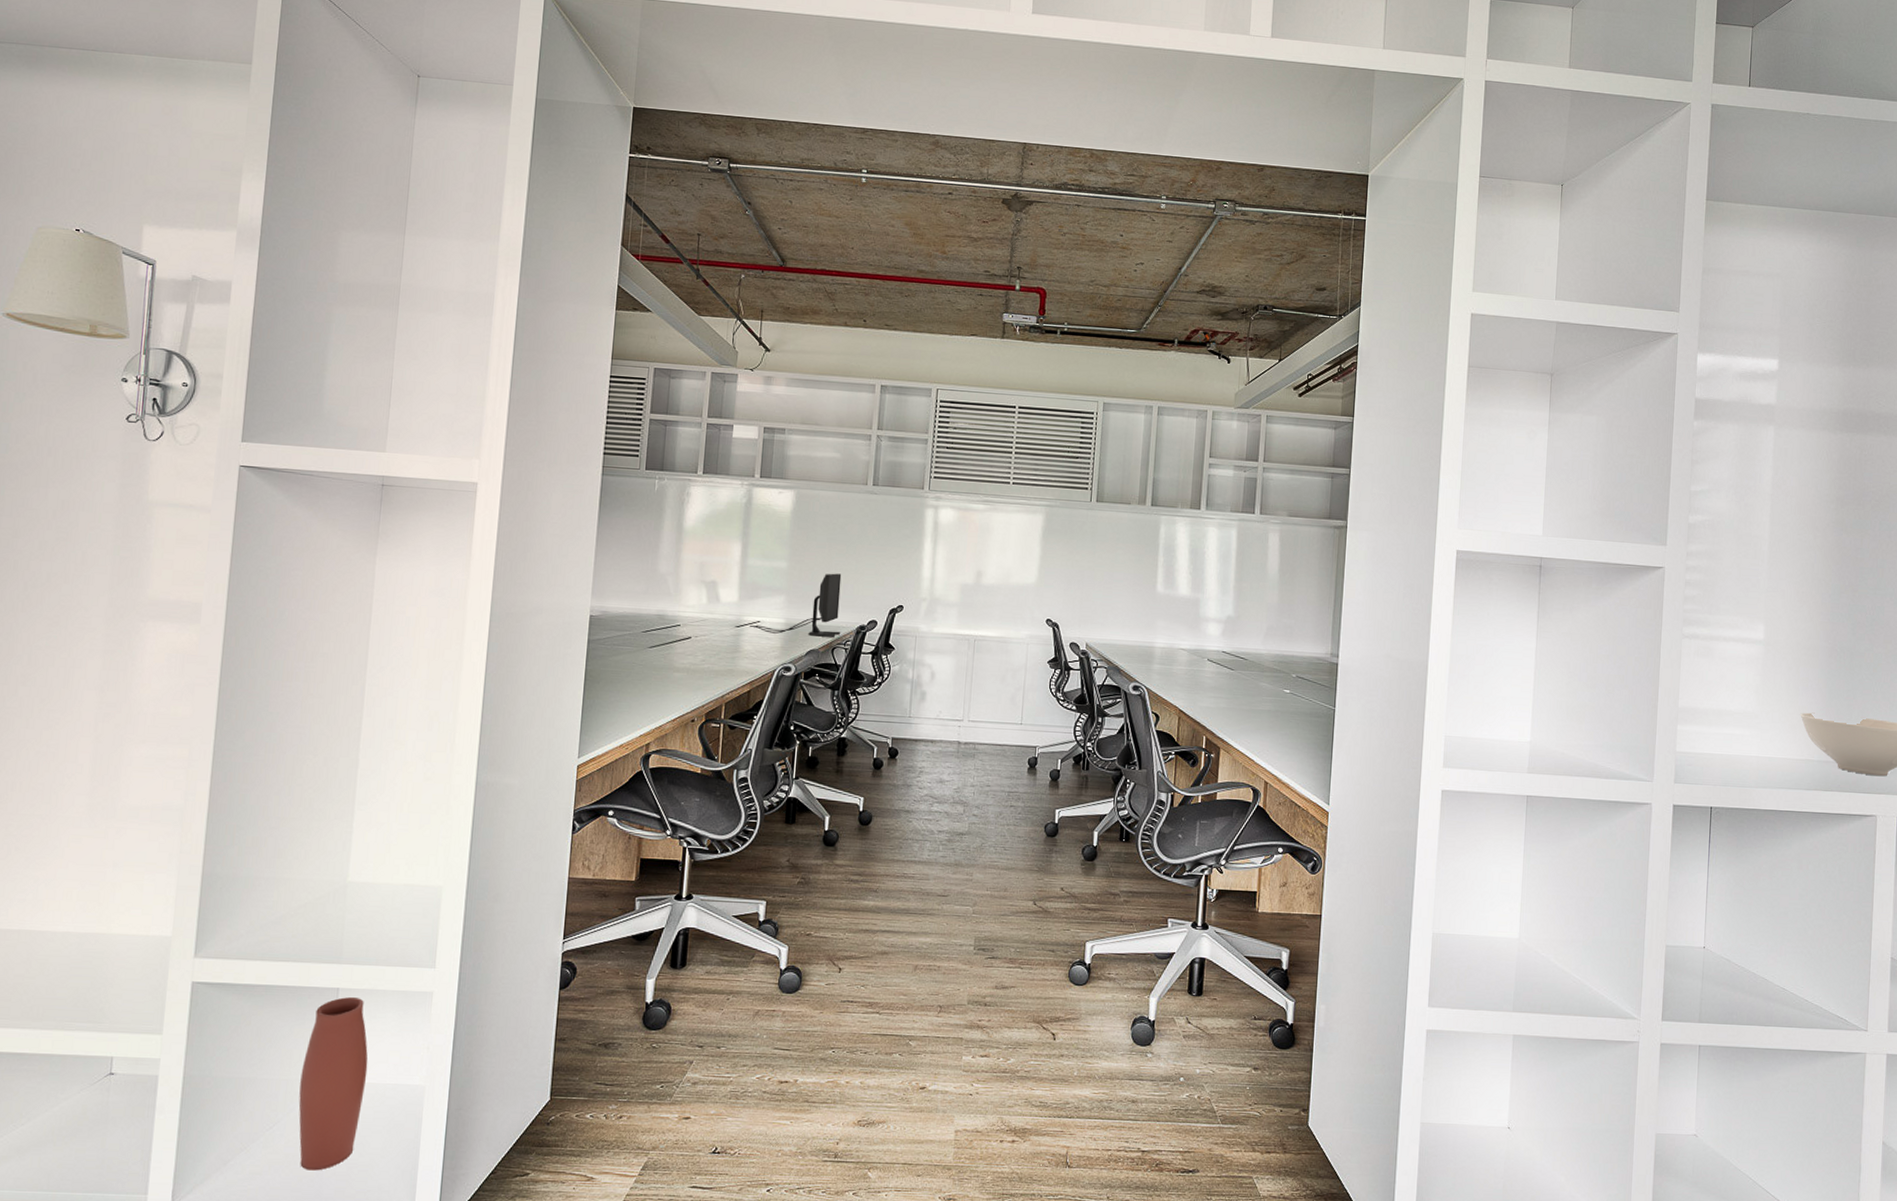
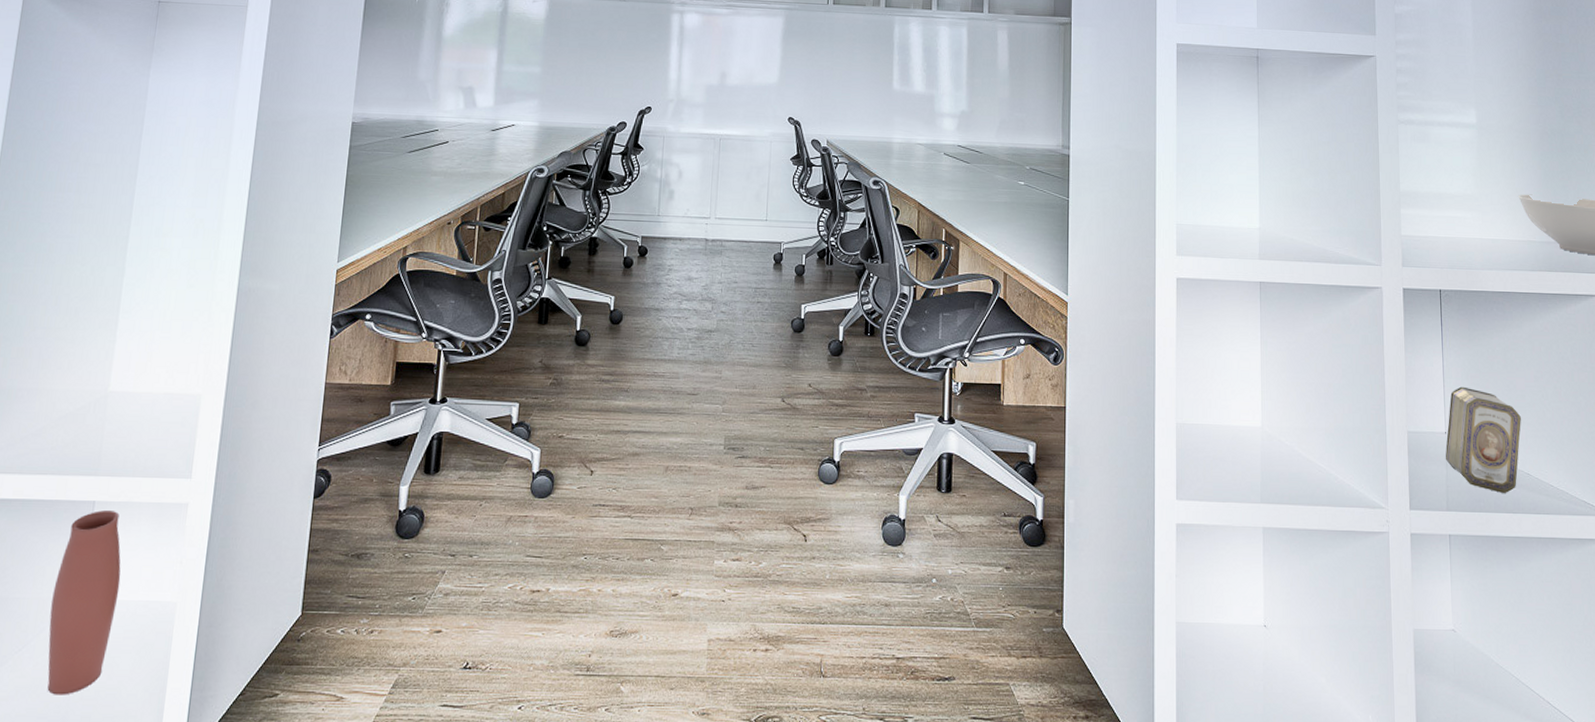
computer monitor: present [749,573,842,637] -> none [504,77,593,139]
decorative box: none [1702,903,1782,1007] -> present [1446,386,1521,493]

